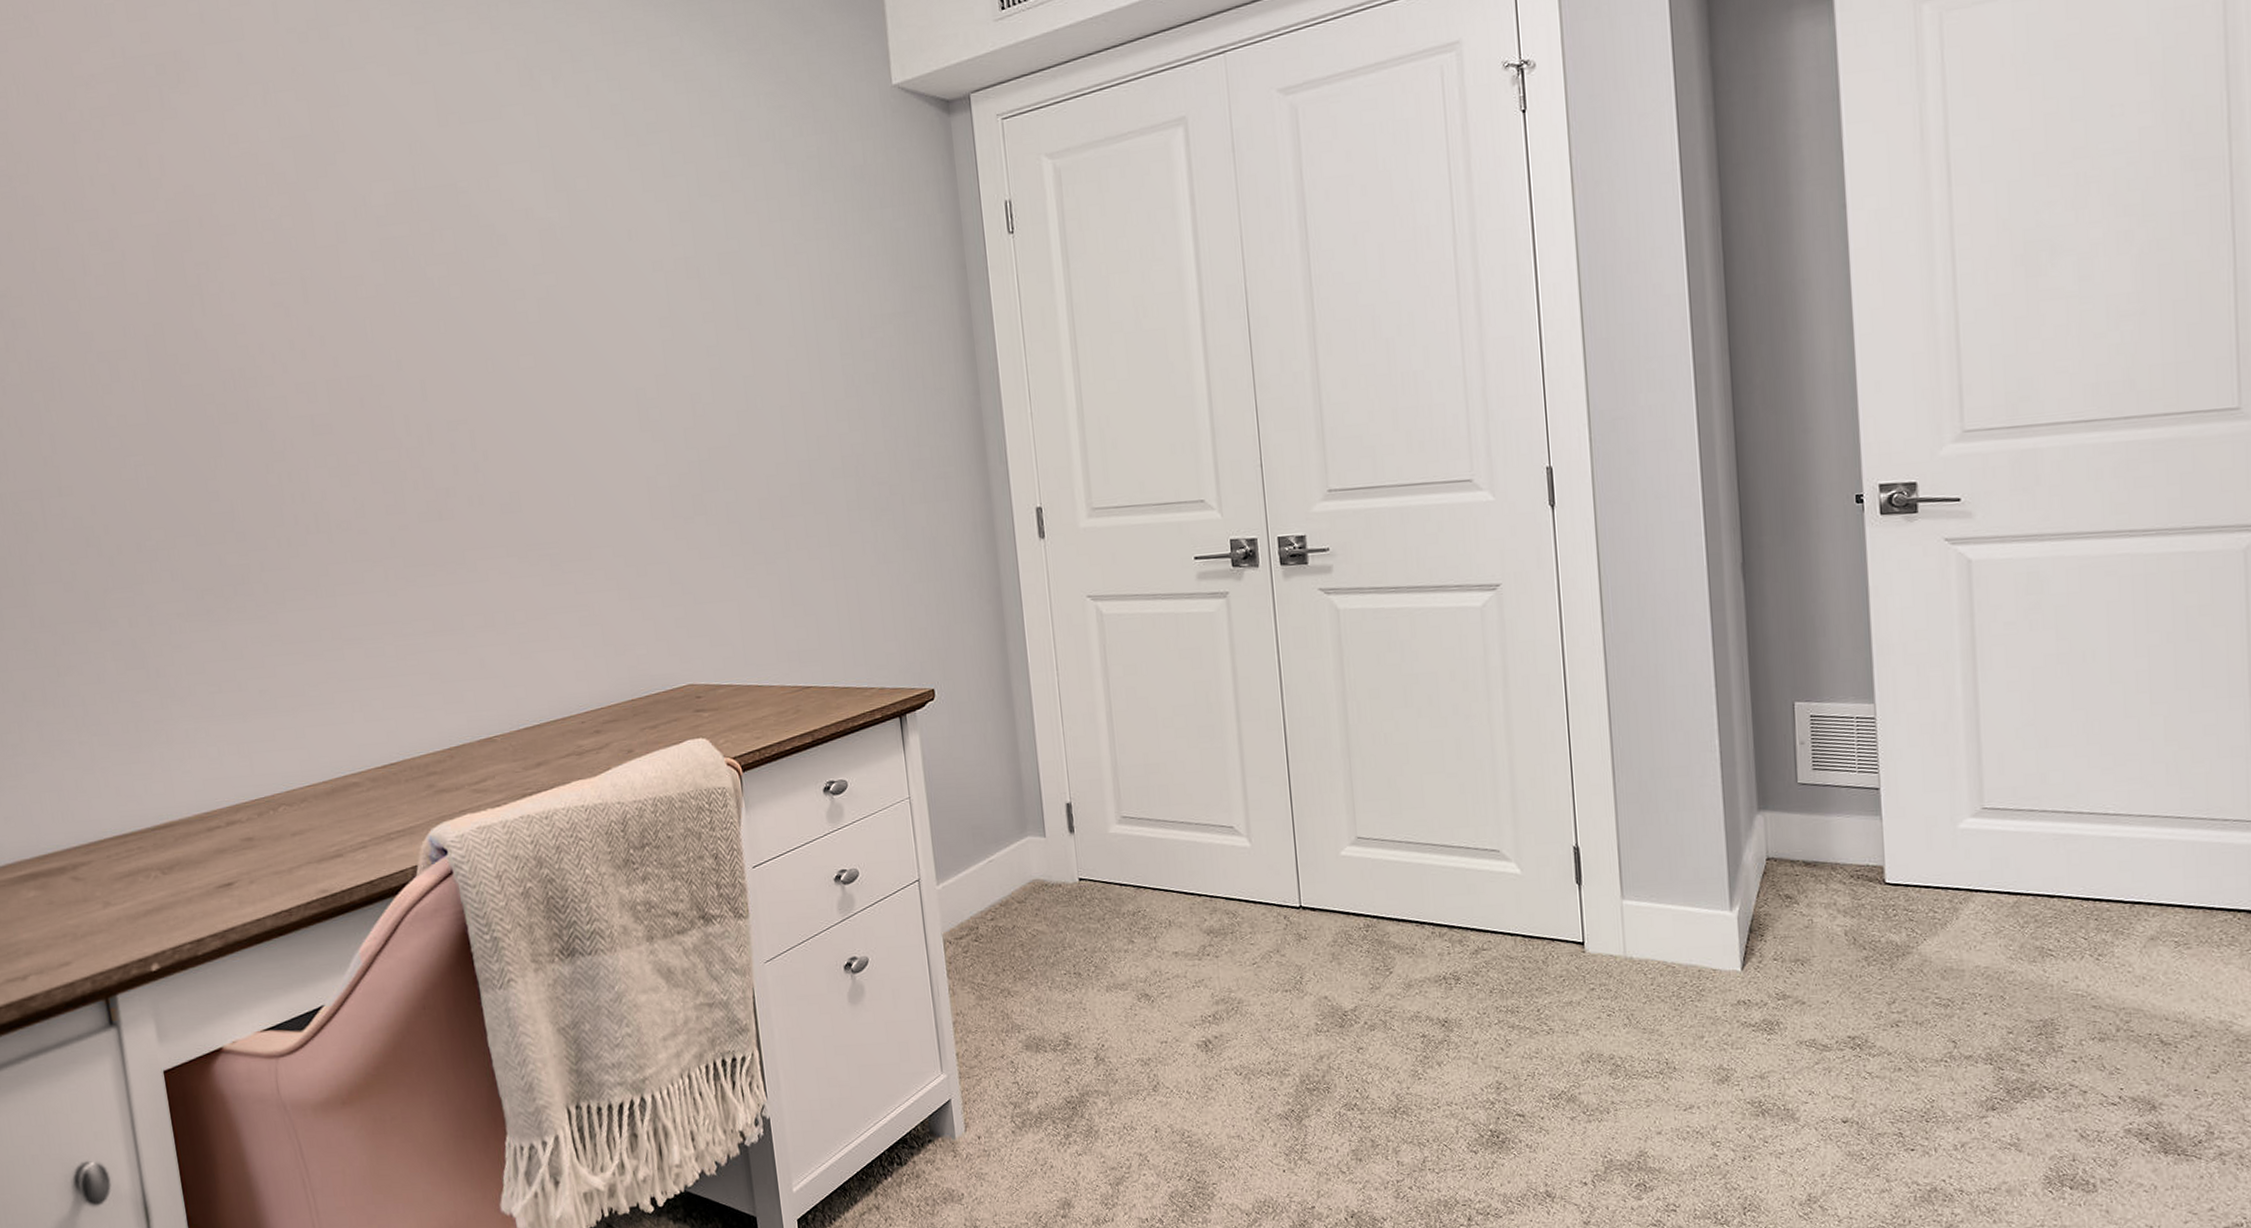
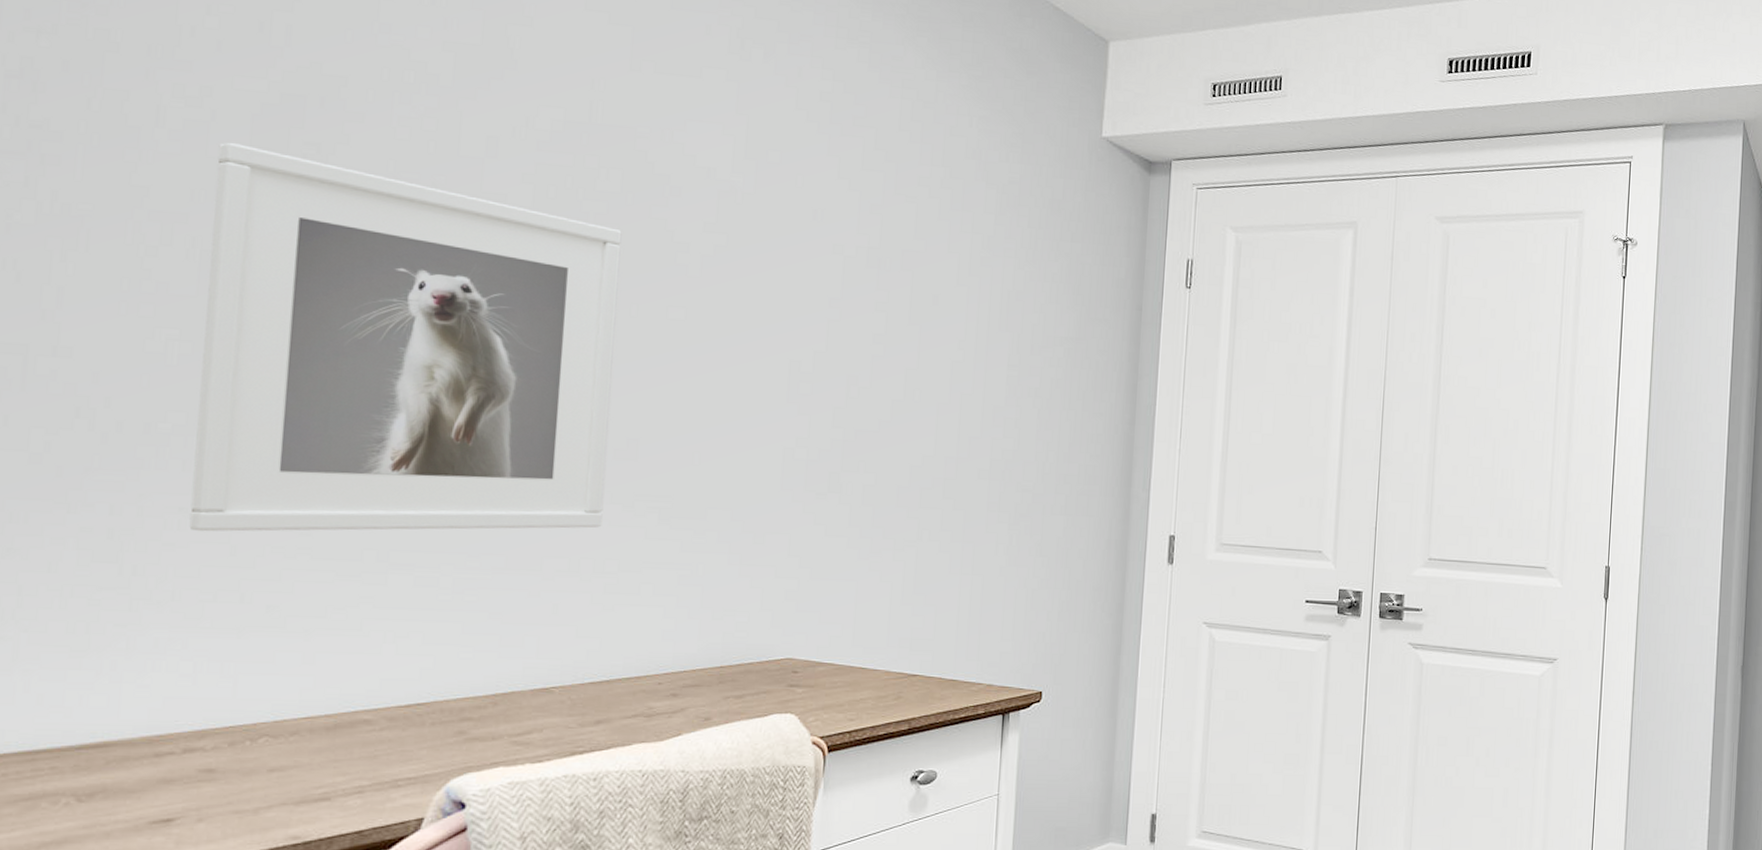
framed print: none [133,276,505,633] -> present [189,142,622,532]

